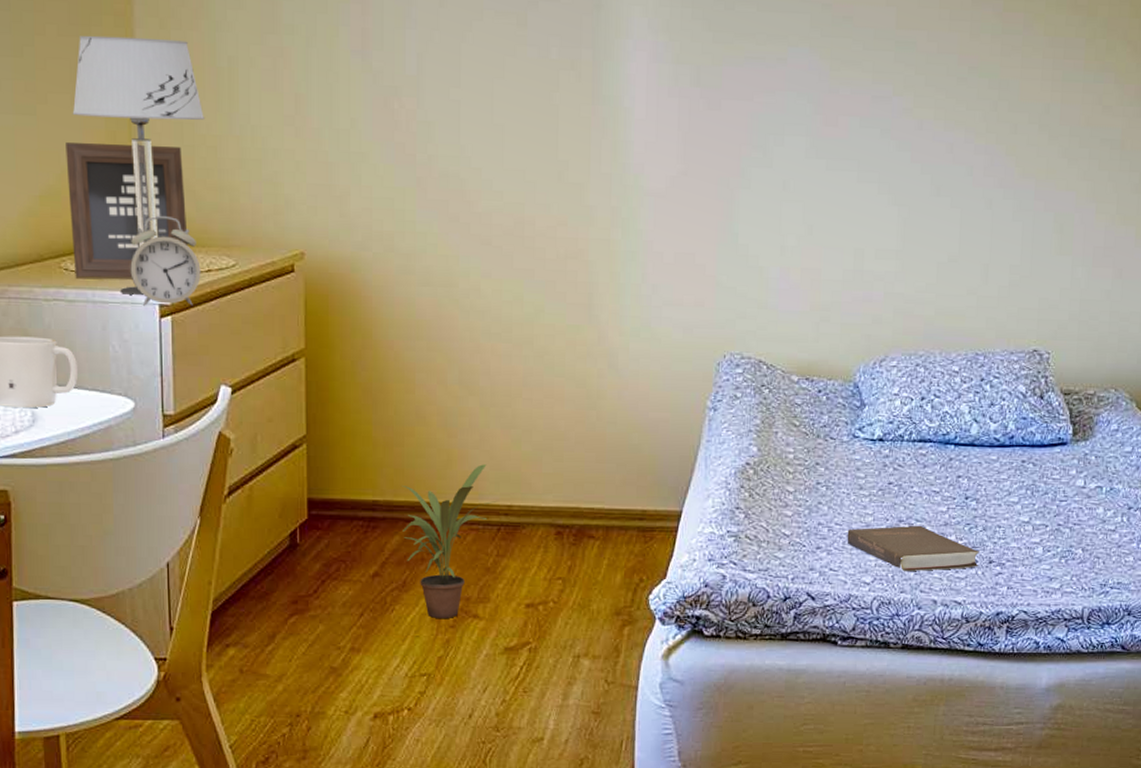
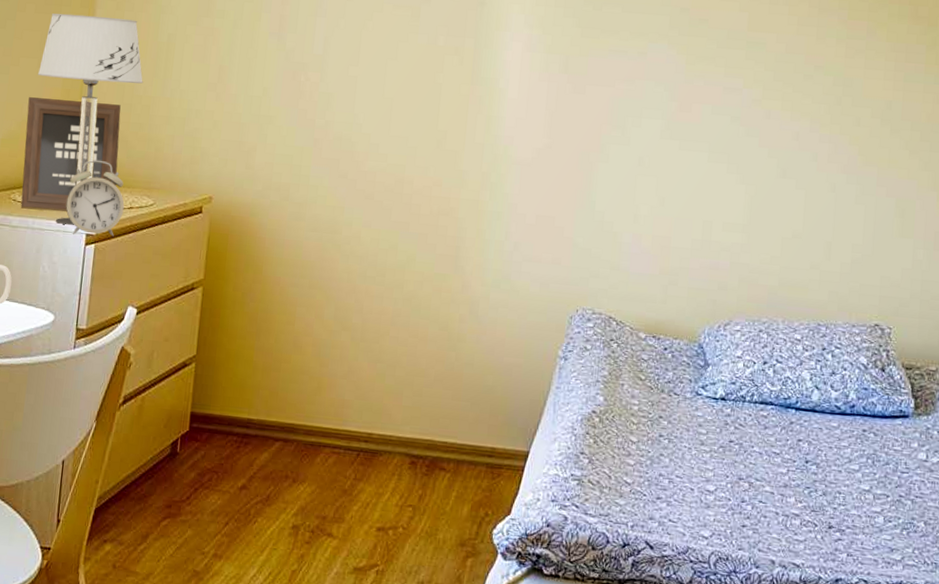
potted plant: present [402,464,497,618] -> none [271,393,359,535]
book: present [847,525,980,572] -> none [686,482,819,532]

